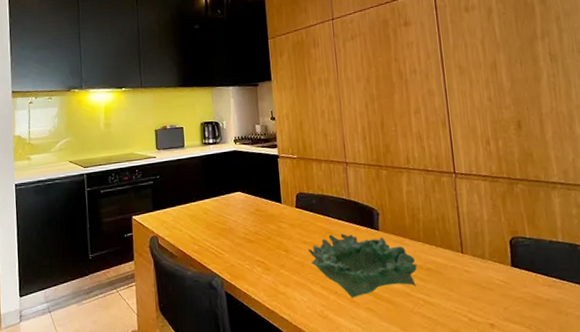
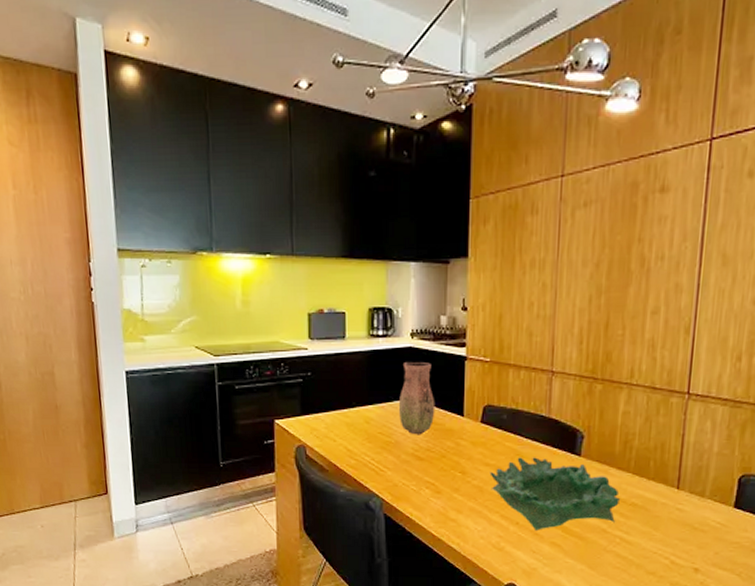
vase: none [229,162,259,222] -> present [399,363,435,435]

